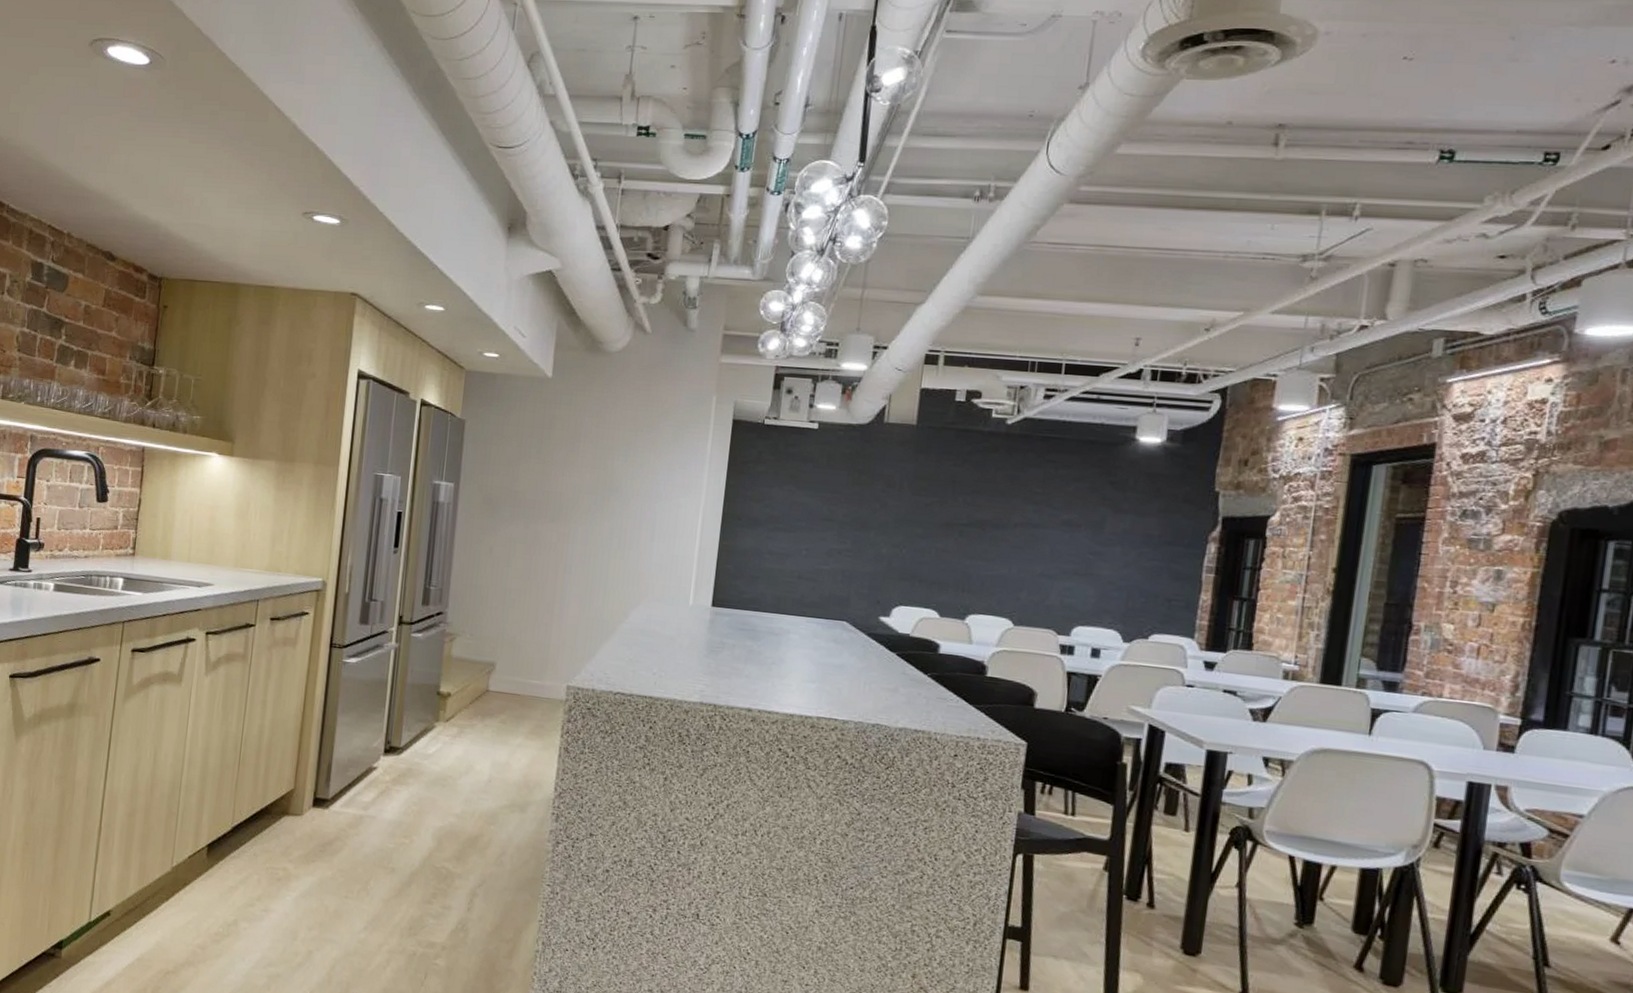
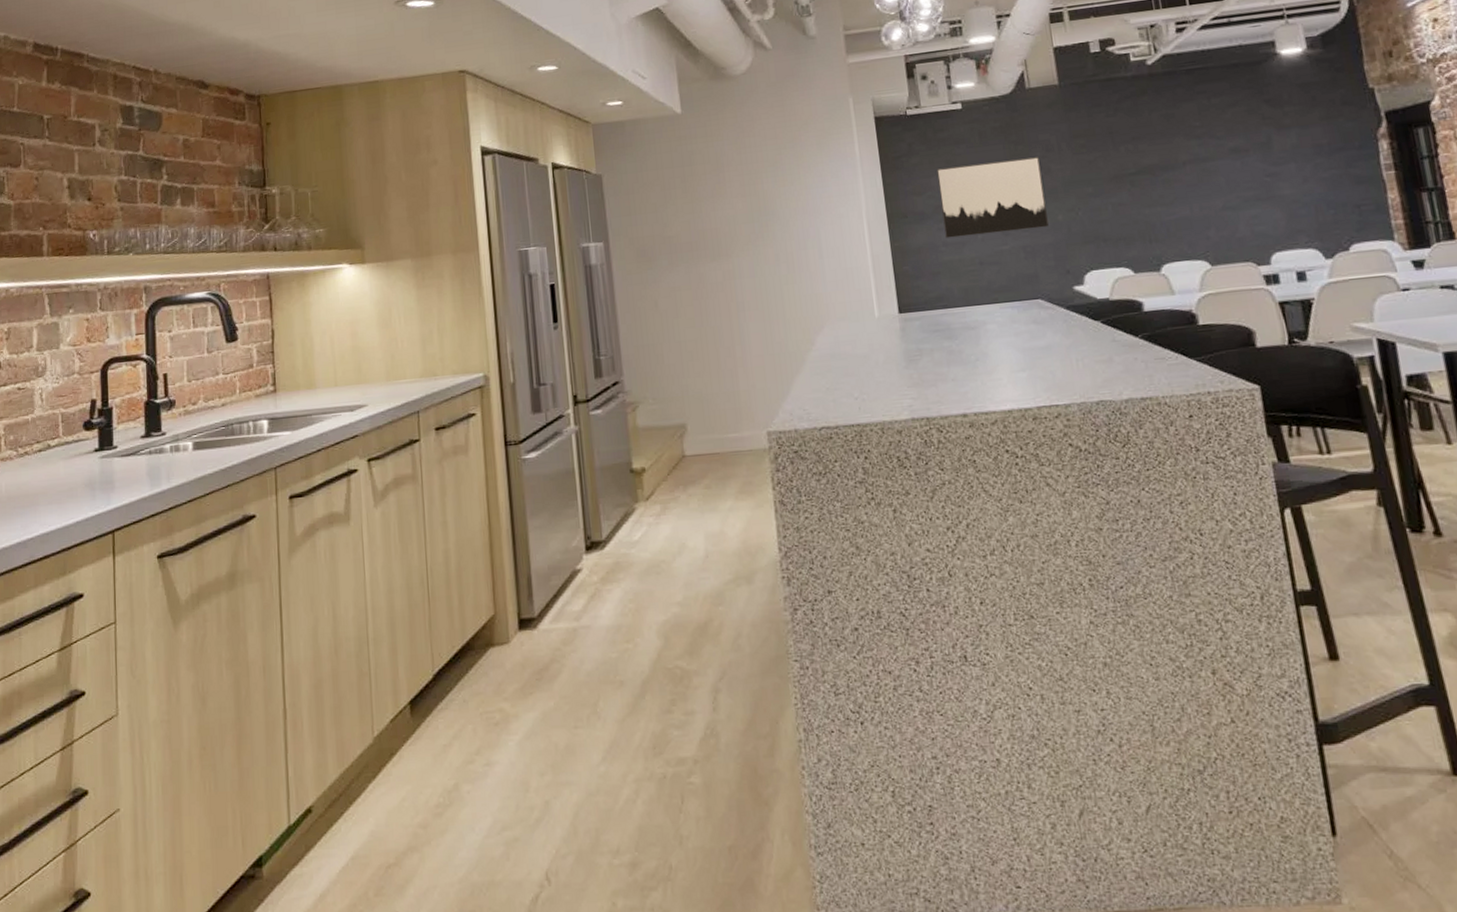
wall art: none [772,481,879,557] -> present [936,157,1049,239]

